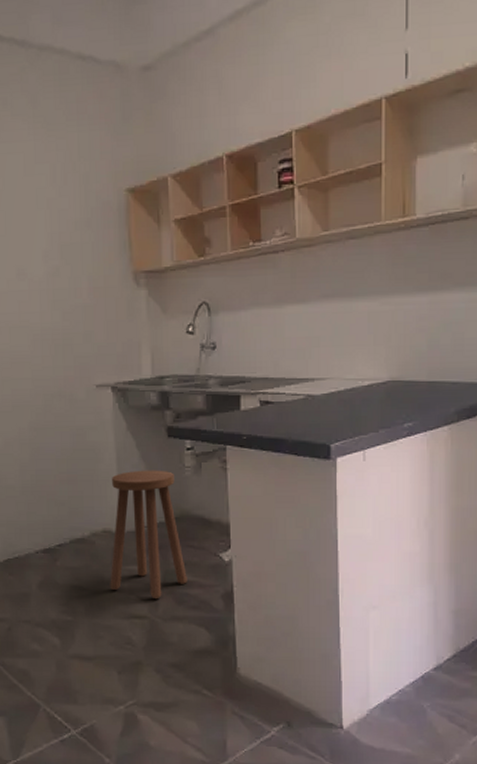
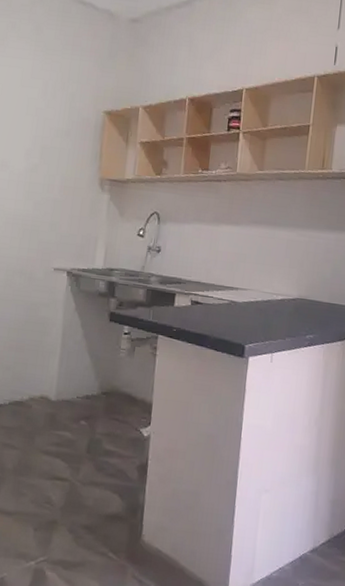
stool: present [110,470,187,600] -> none [39,346,111,465]

